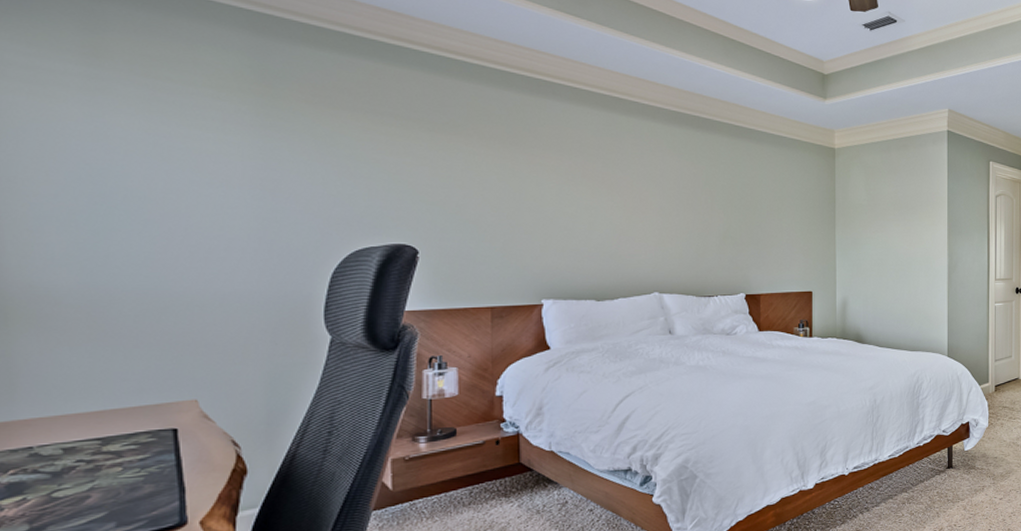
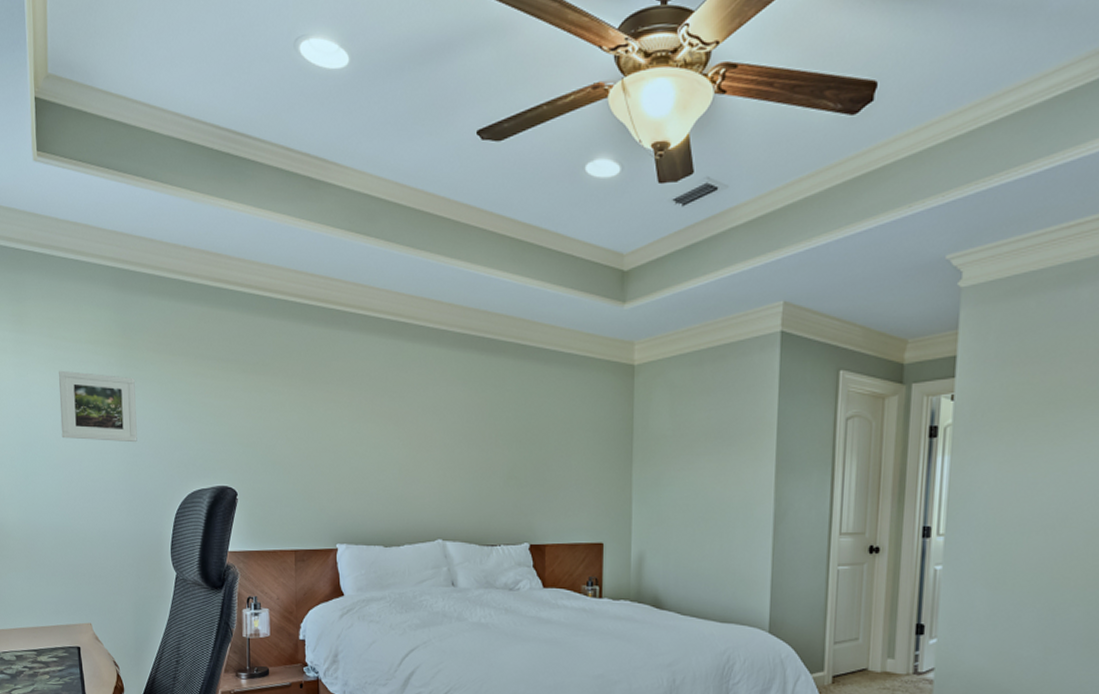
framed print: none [157,113,279,198] -> present [59,370,137,443]

